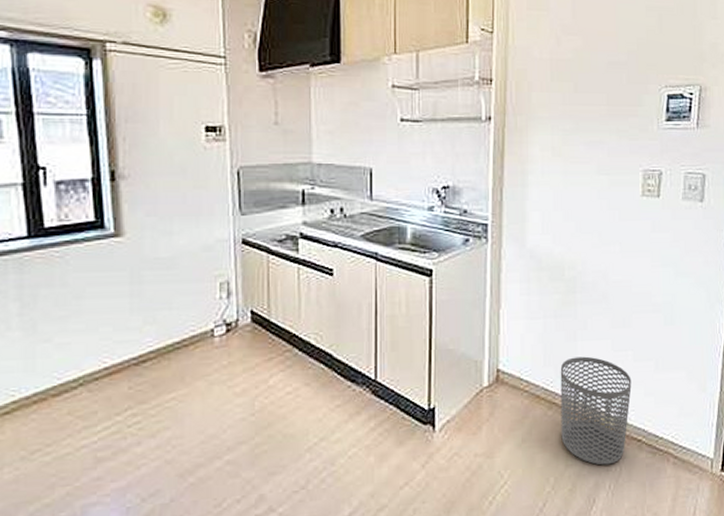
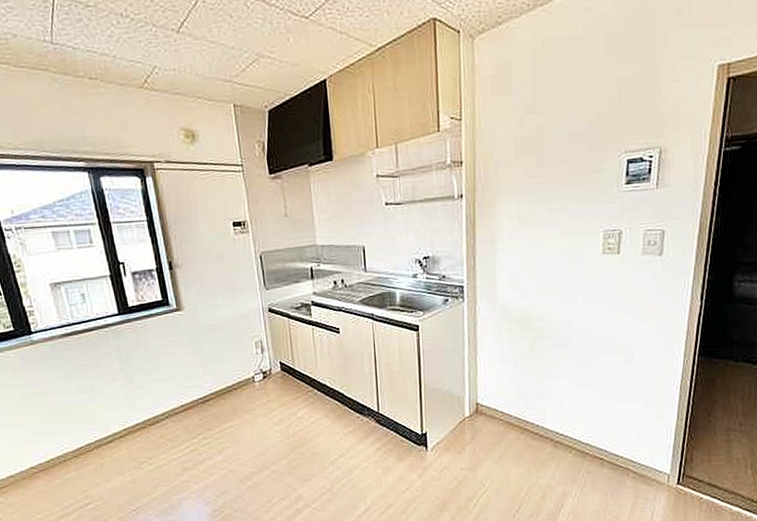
waste bin: present [560,356,632,466] -> none [530,391,594,478]

